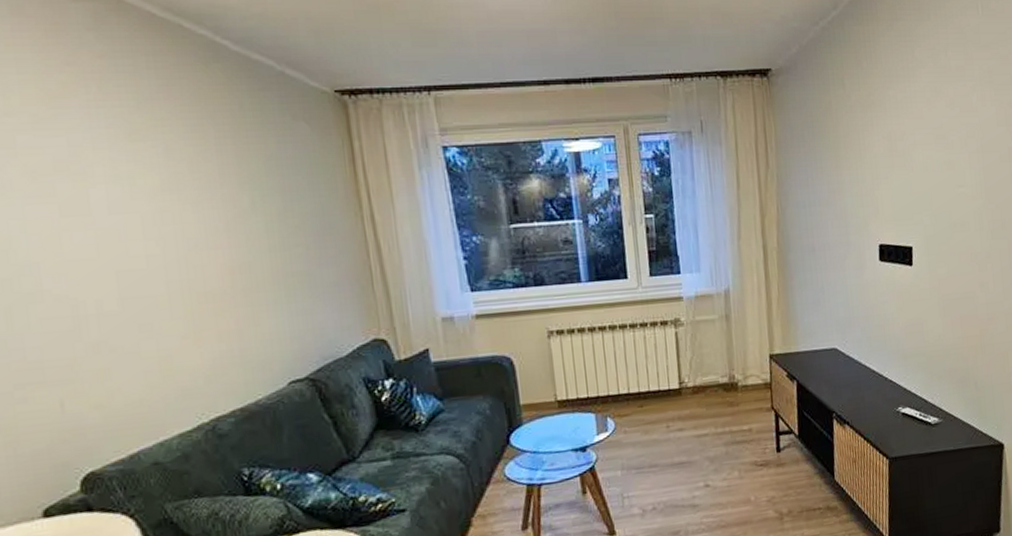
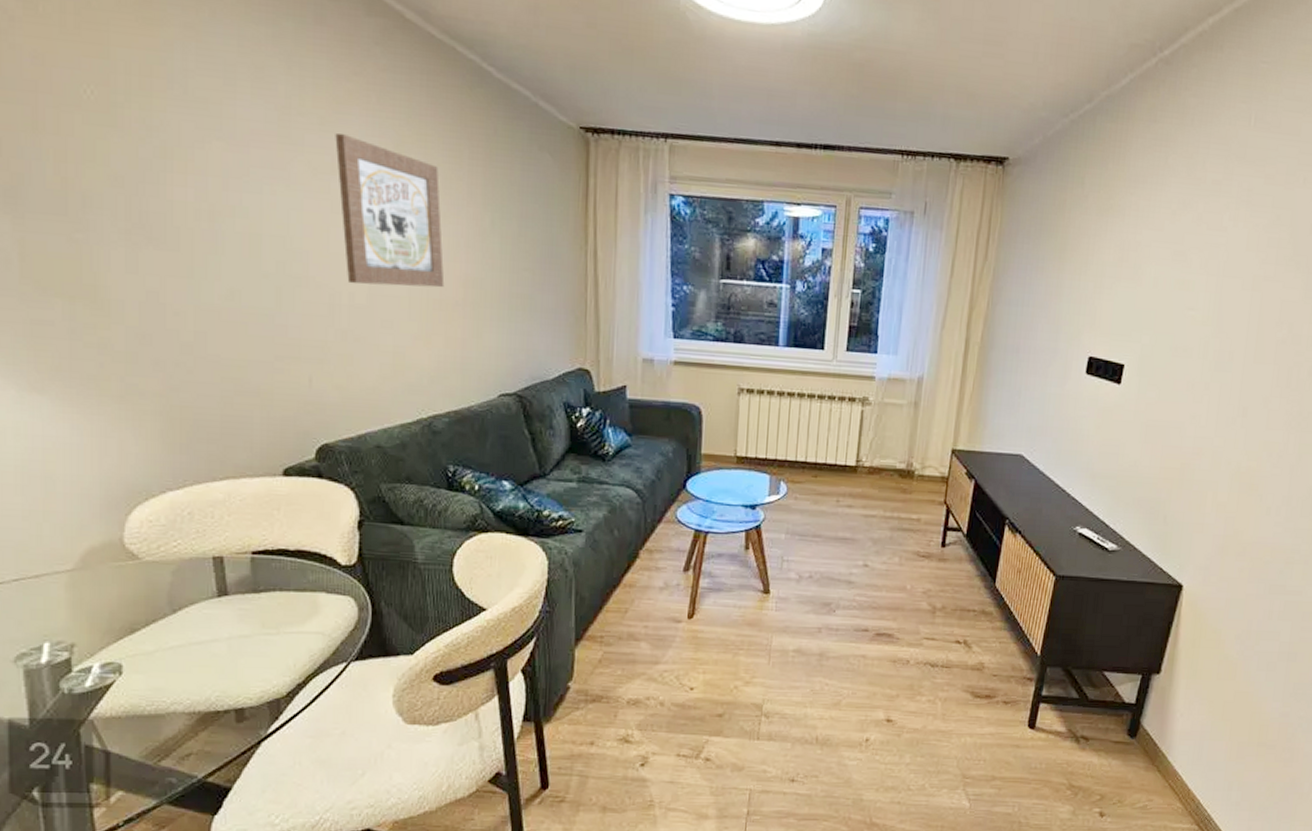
wall art: none [53,130,208,291] -> present [335,134,445,288]

